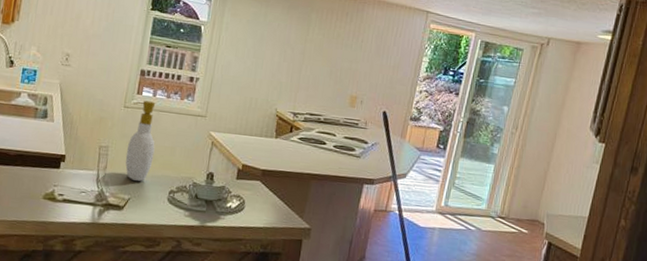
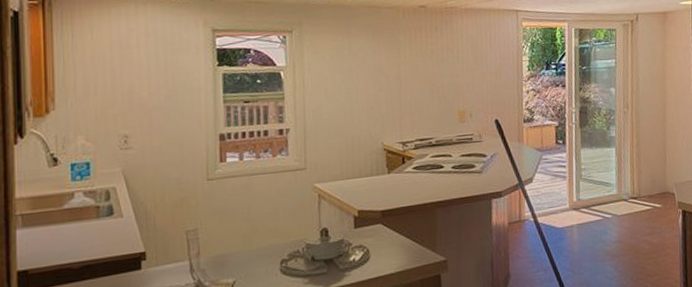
soap bottle: present [125,100,156,182] -> none [217,166,255,261]

